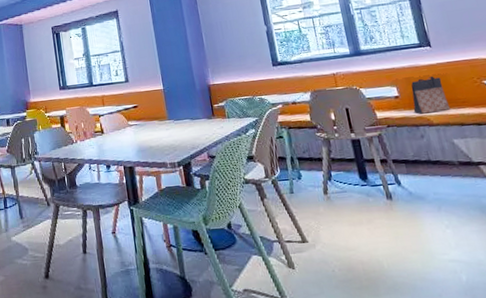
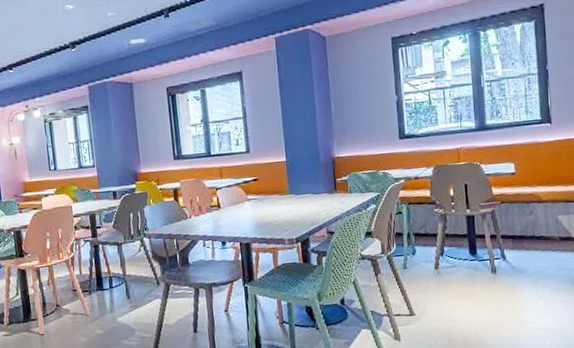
bag: present [411,76,451,114] -> none [526,153,560,191]

